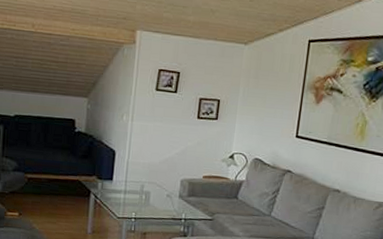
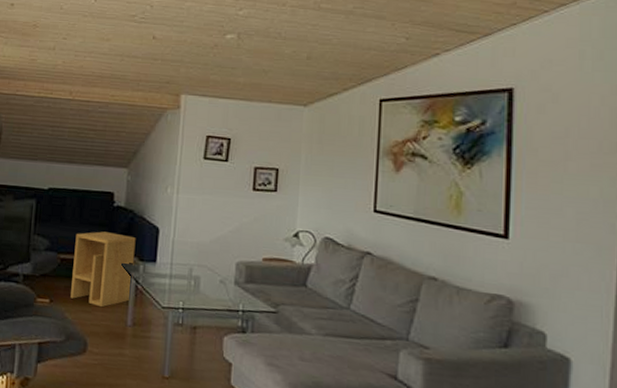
side table: none [37,154,95,219] -> present [70,231,136,308]

